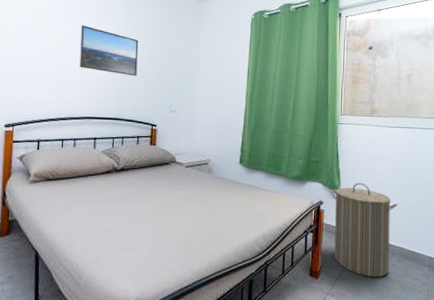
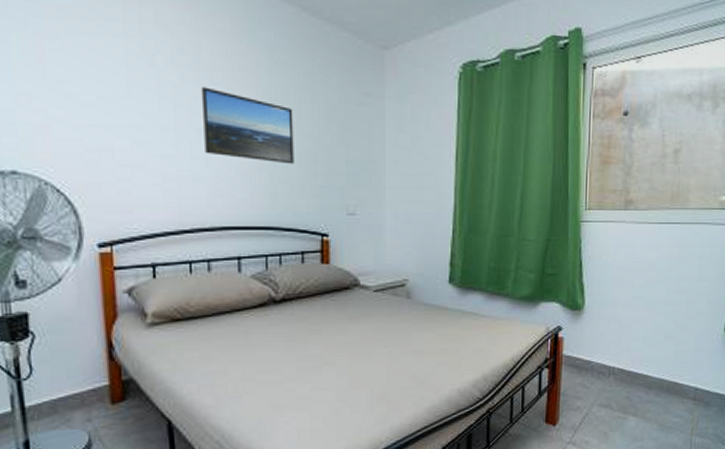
laundry hamper: present [331,182,398,278] -> none [572,299,658,419]

